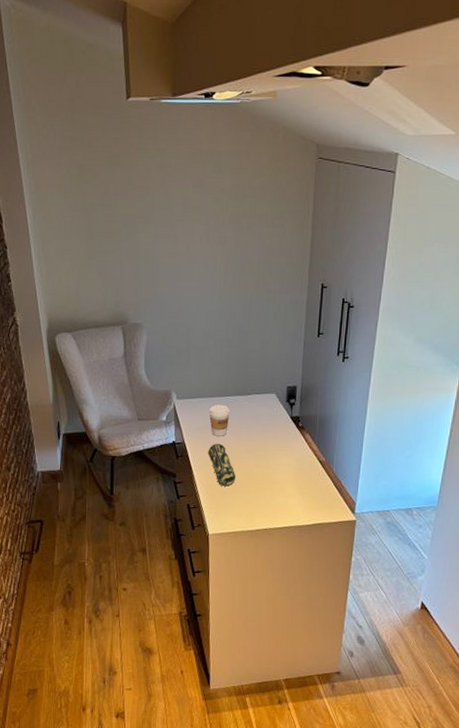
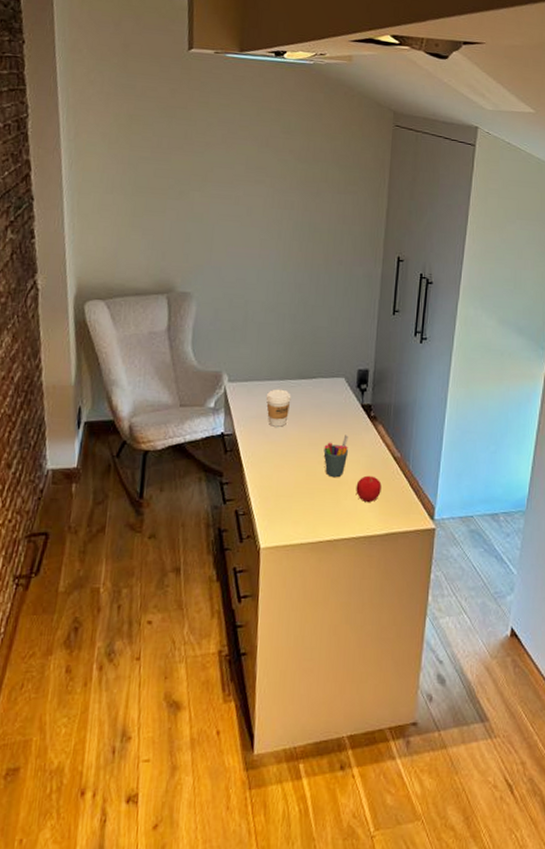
pencil case: present [208,443,236,486] -> none [263,435,296,488]
pen holder: none [259,442,281,478] -> present [323,435,349,478]
apple: none [287,476,309,499] -> present [356,475,382,503]

